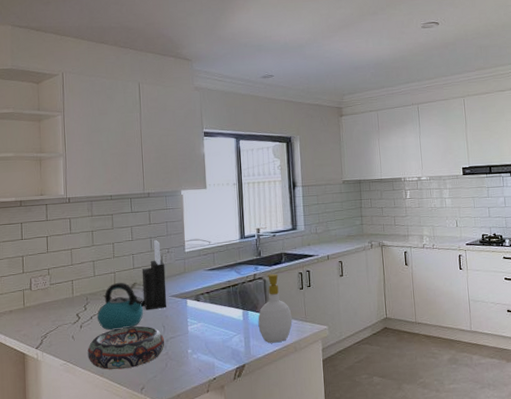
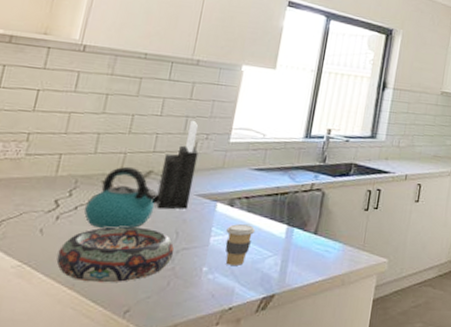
coffee cup: none [198,313,220,346] -> present [225,224,256,265]
soap bottle: present [258,274,293,344] -> none [302,187,348,272]

